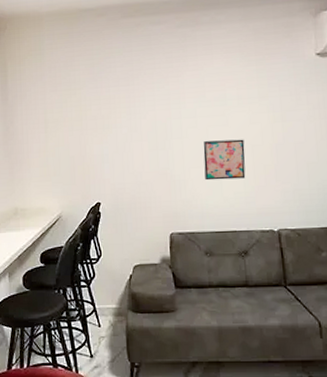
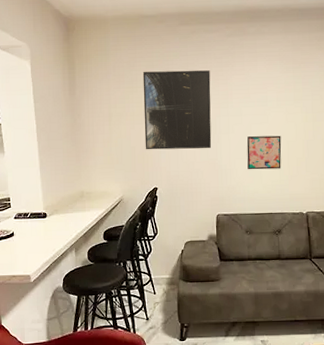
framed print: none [81,67,162,160] -> present [142,70,212,150]

